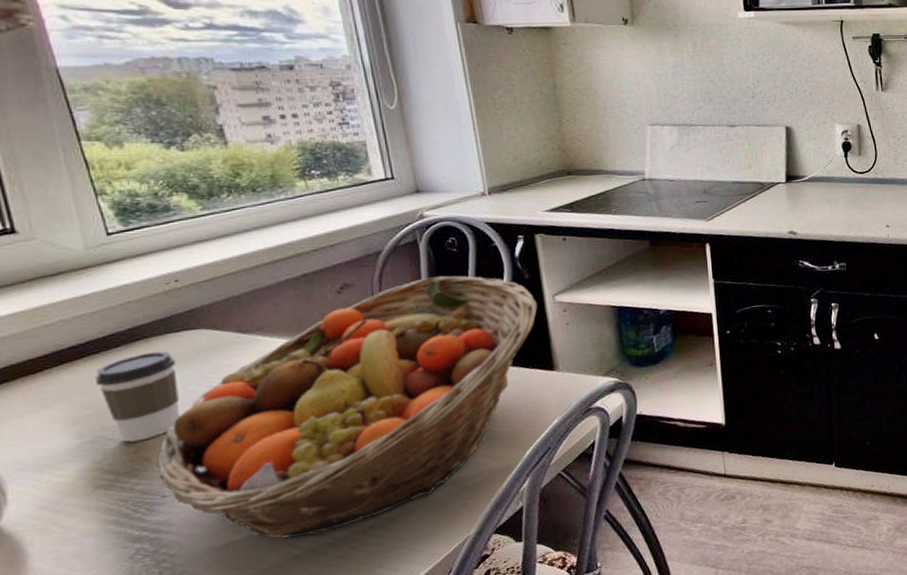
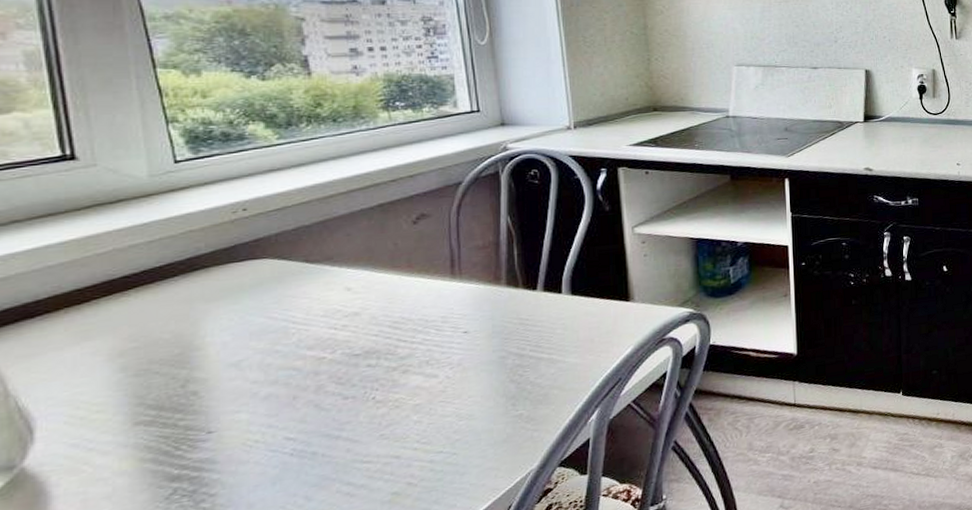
coffee cup: present [94,351,180,443] -> none [146,281,236,376]
fruit basket: present [156,275,538,539] -> none [205,207,616,475]

